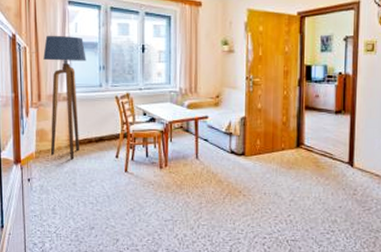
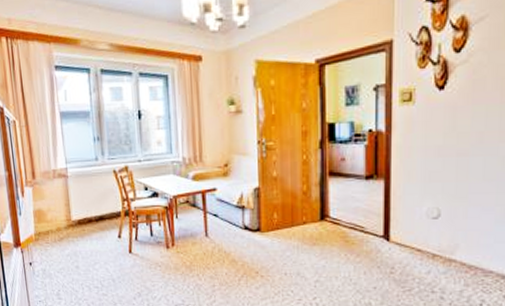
floor lamp: present [43,35,86,160] -> none [33,105,80,241]

